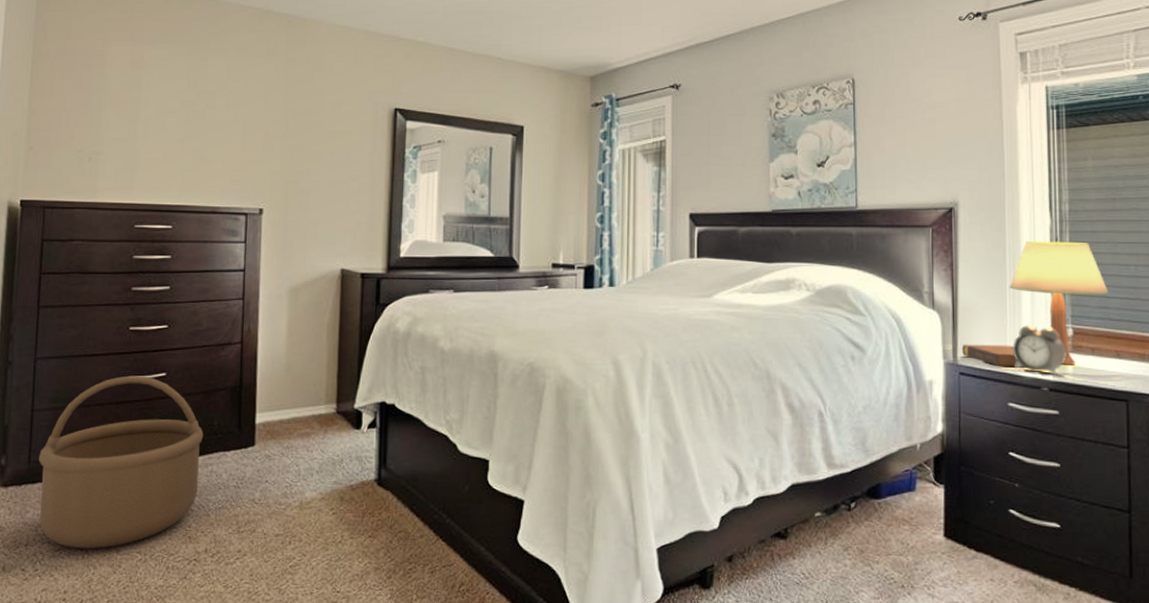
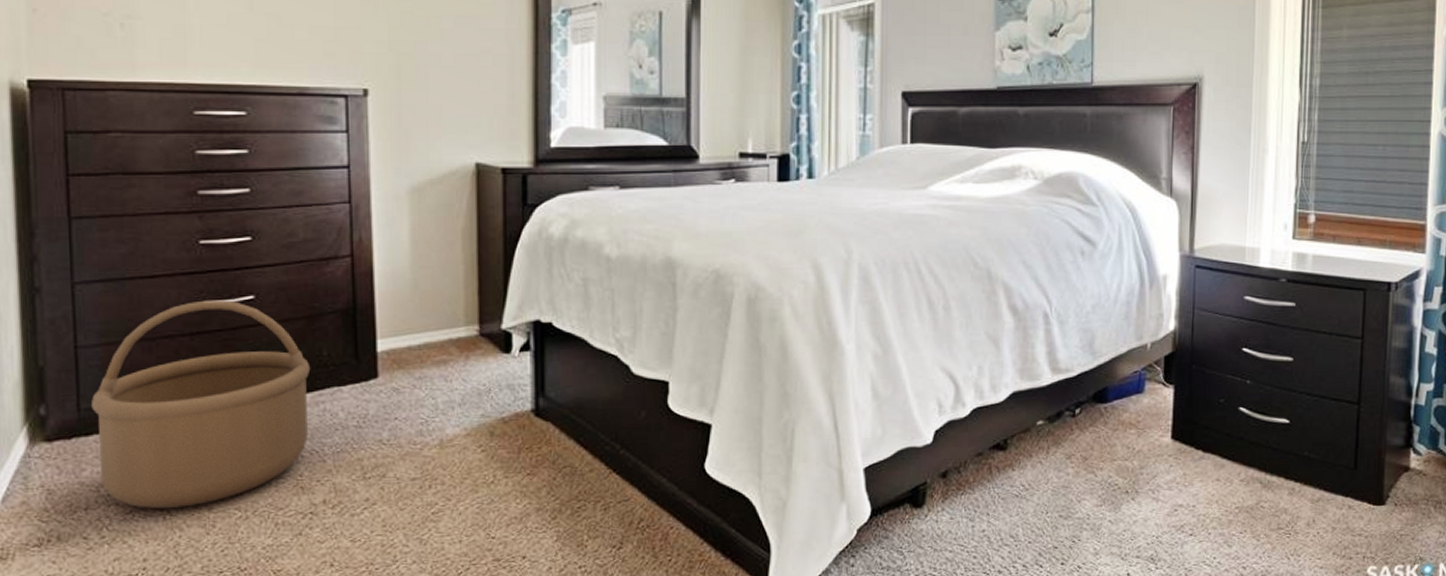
book: present [962,344,1017,368] -> none [1199,234,1256,259]
table lamp: present [1009,236,1110,365] -> none [1252,114,1356,254]
alarm clock: present [1013,324,1066,376] -> none [1252,211,1307,266]

